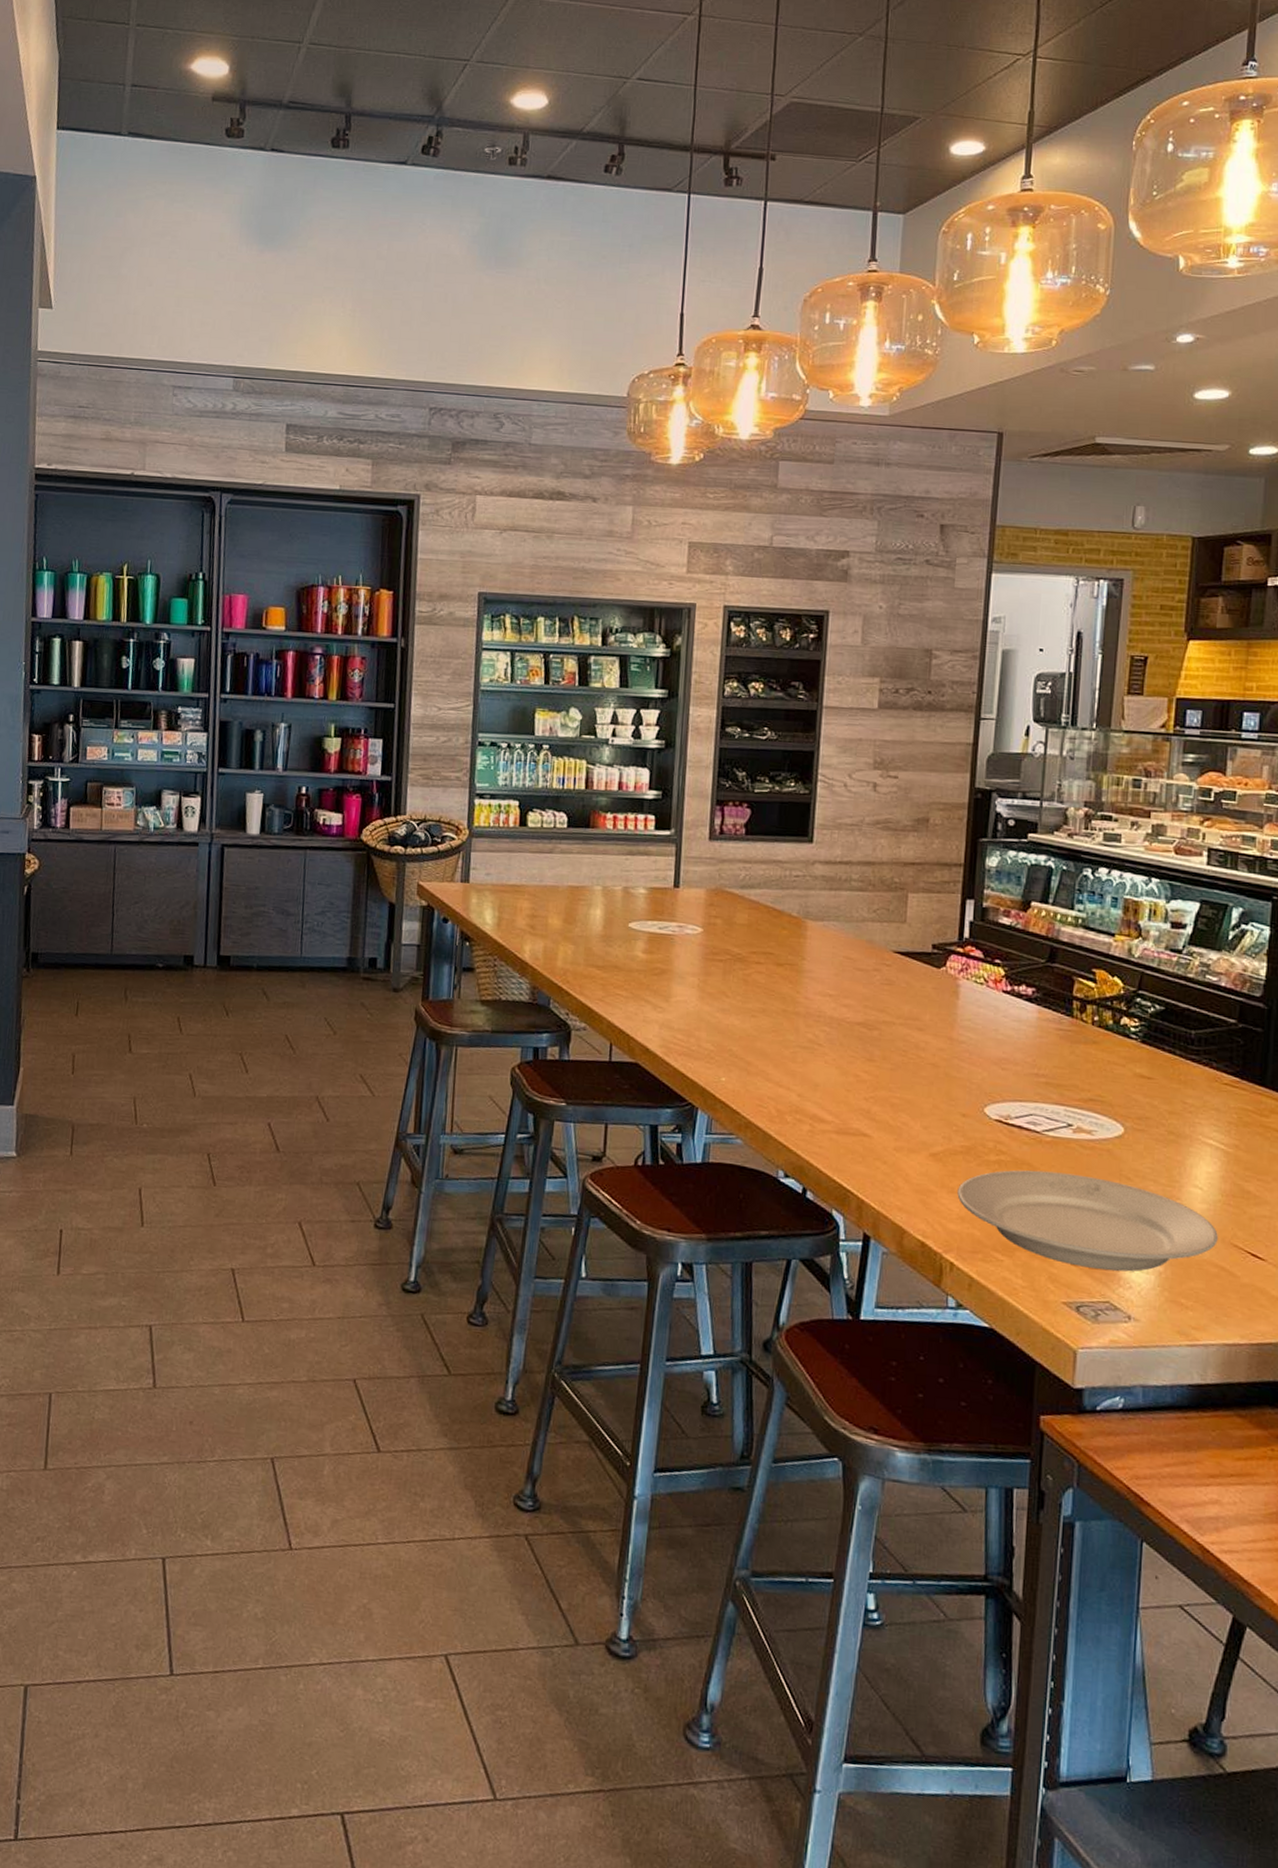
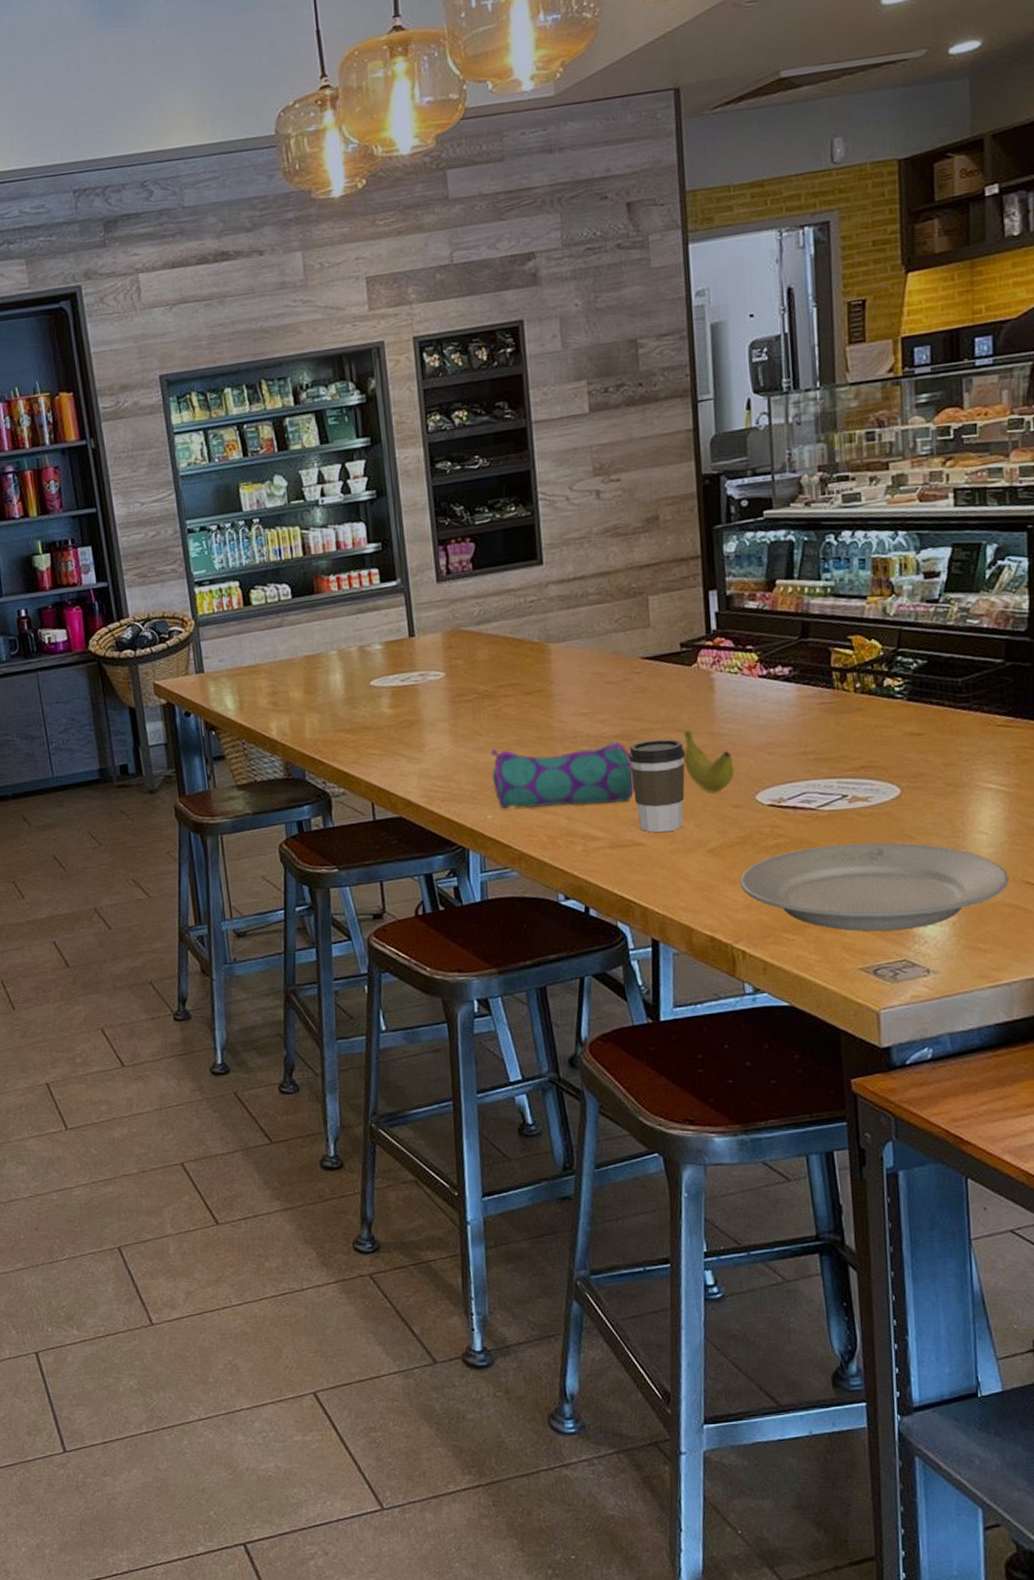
pencil case: none [732,1013,870,1090] -> present [490,740,635,808]
coffee cup: none [867,1033,923,1129] -> present [628,739,686,833]
banana: none [920,1029,968,1098] -> present [683,729,735,793]

